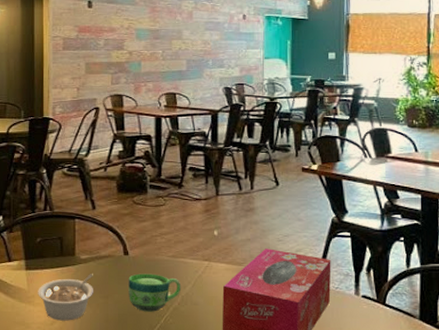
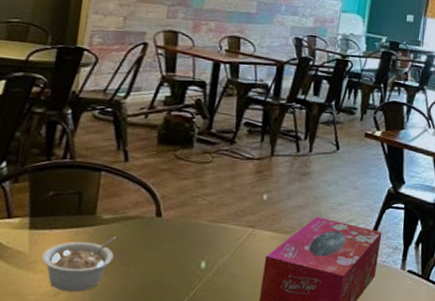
cup: present [128,273,182,312] -> none [155,238,219,283]

